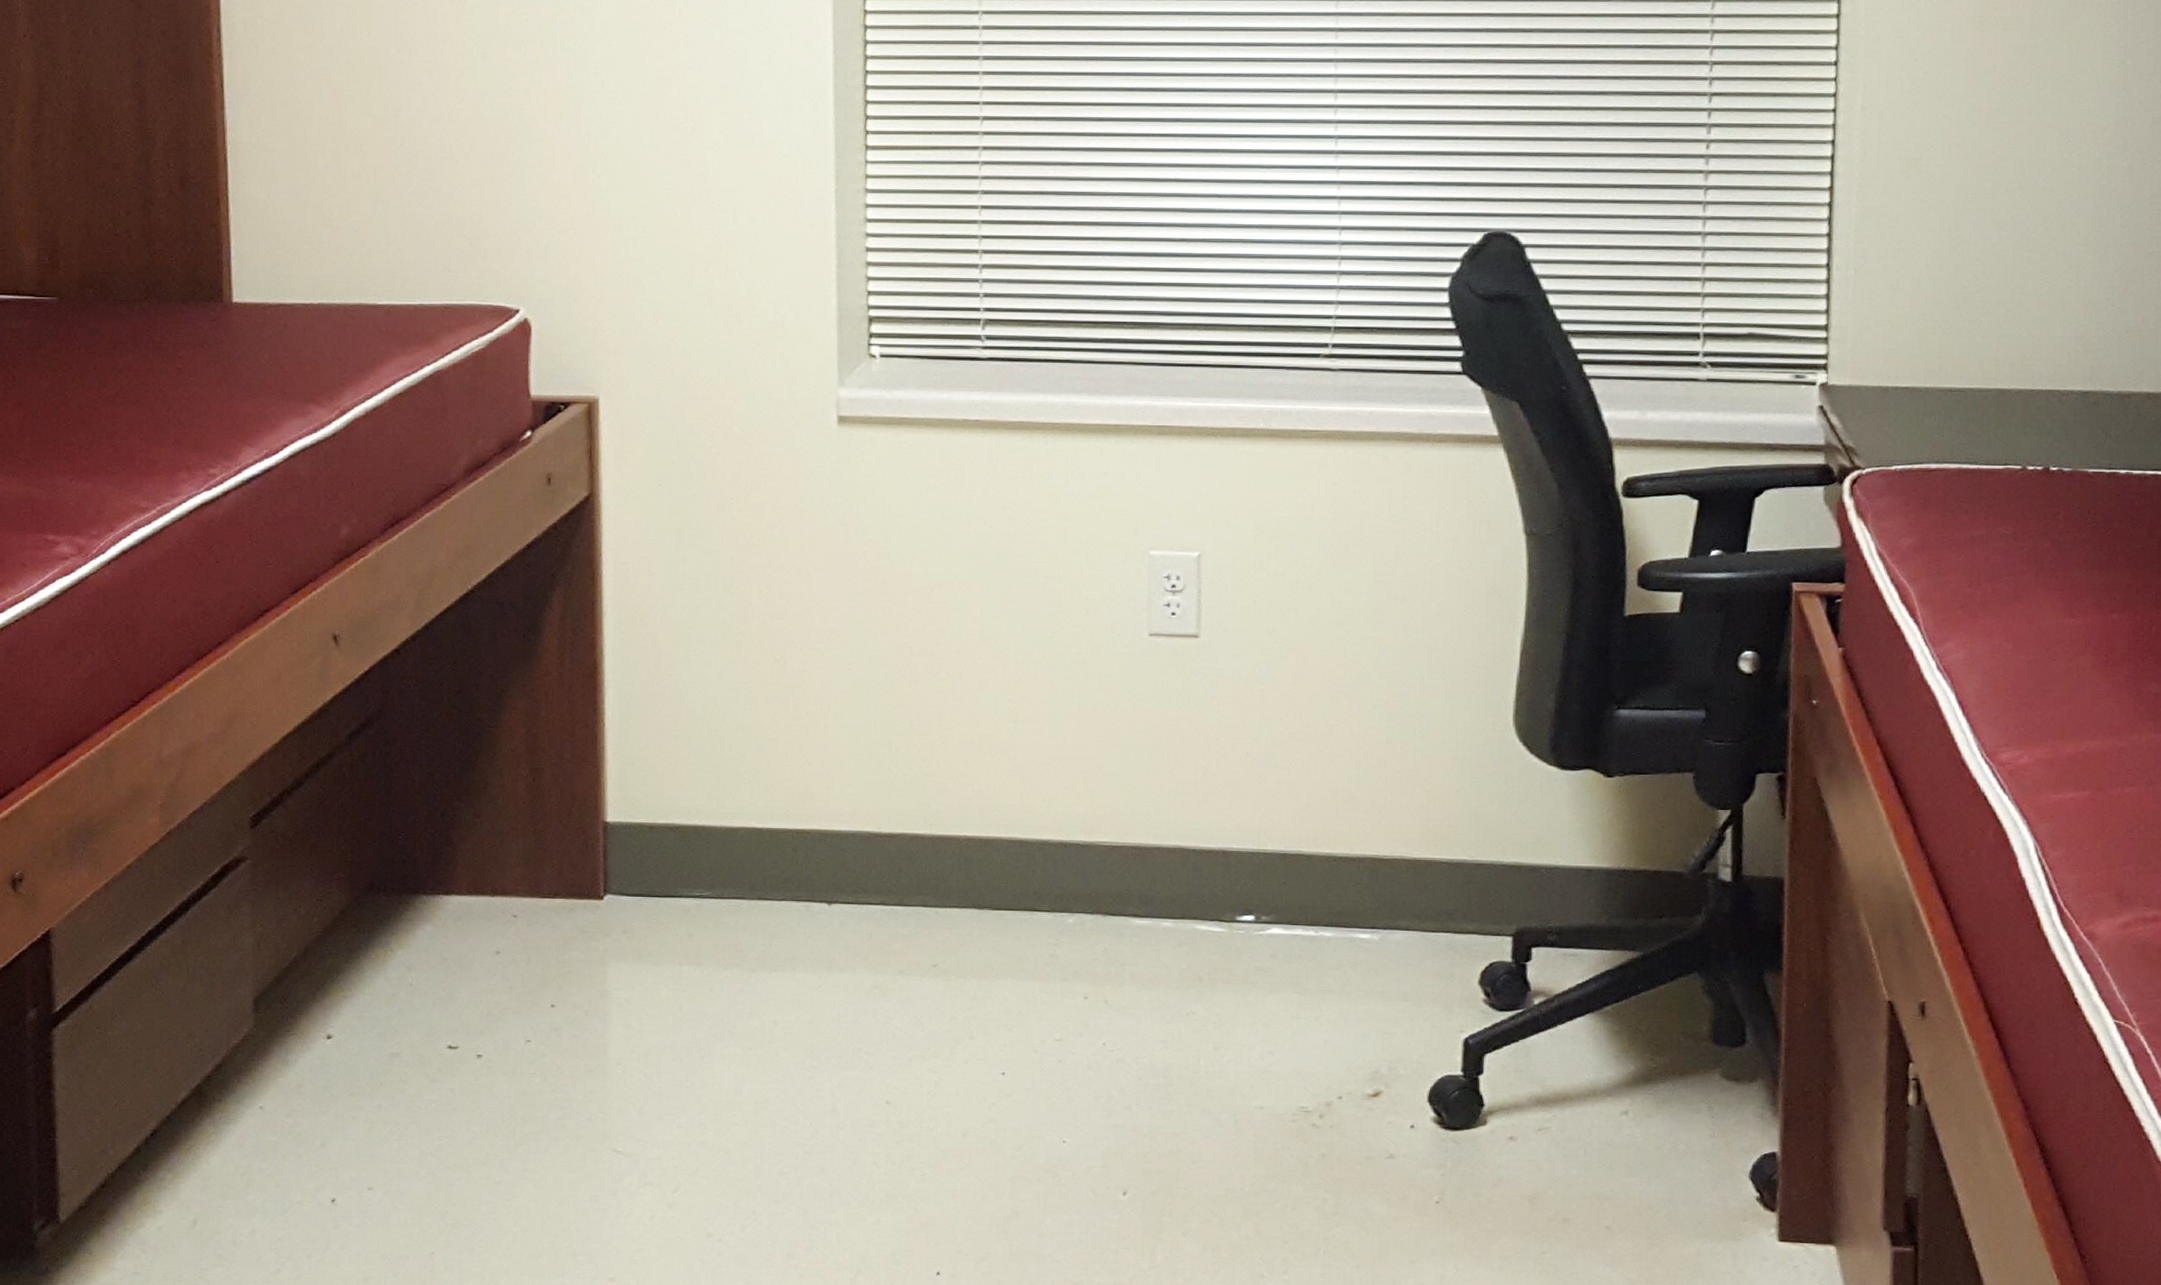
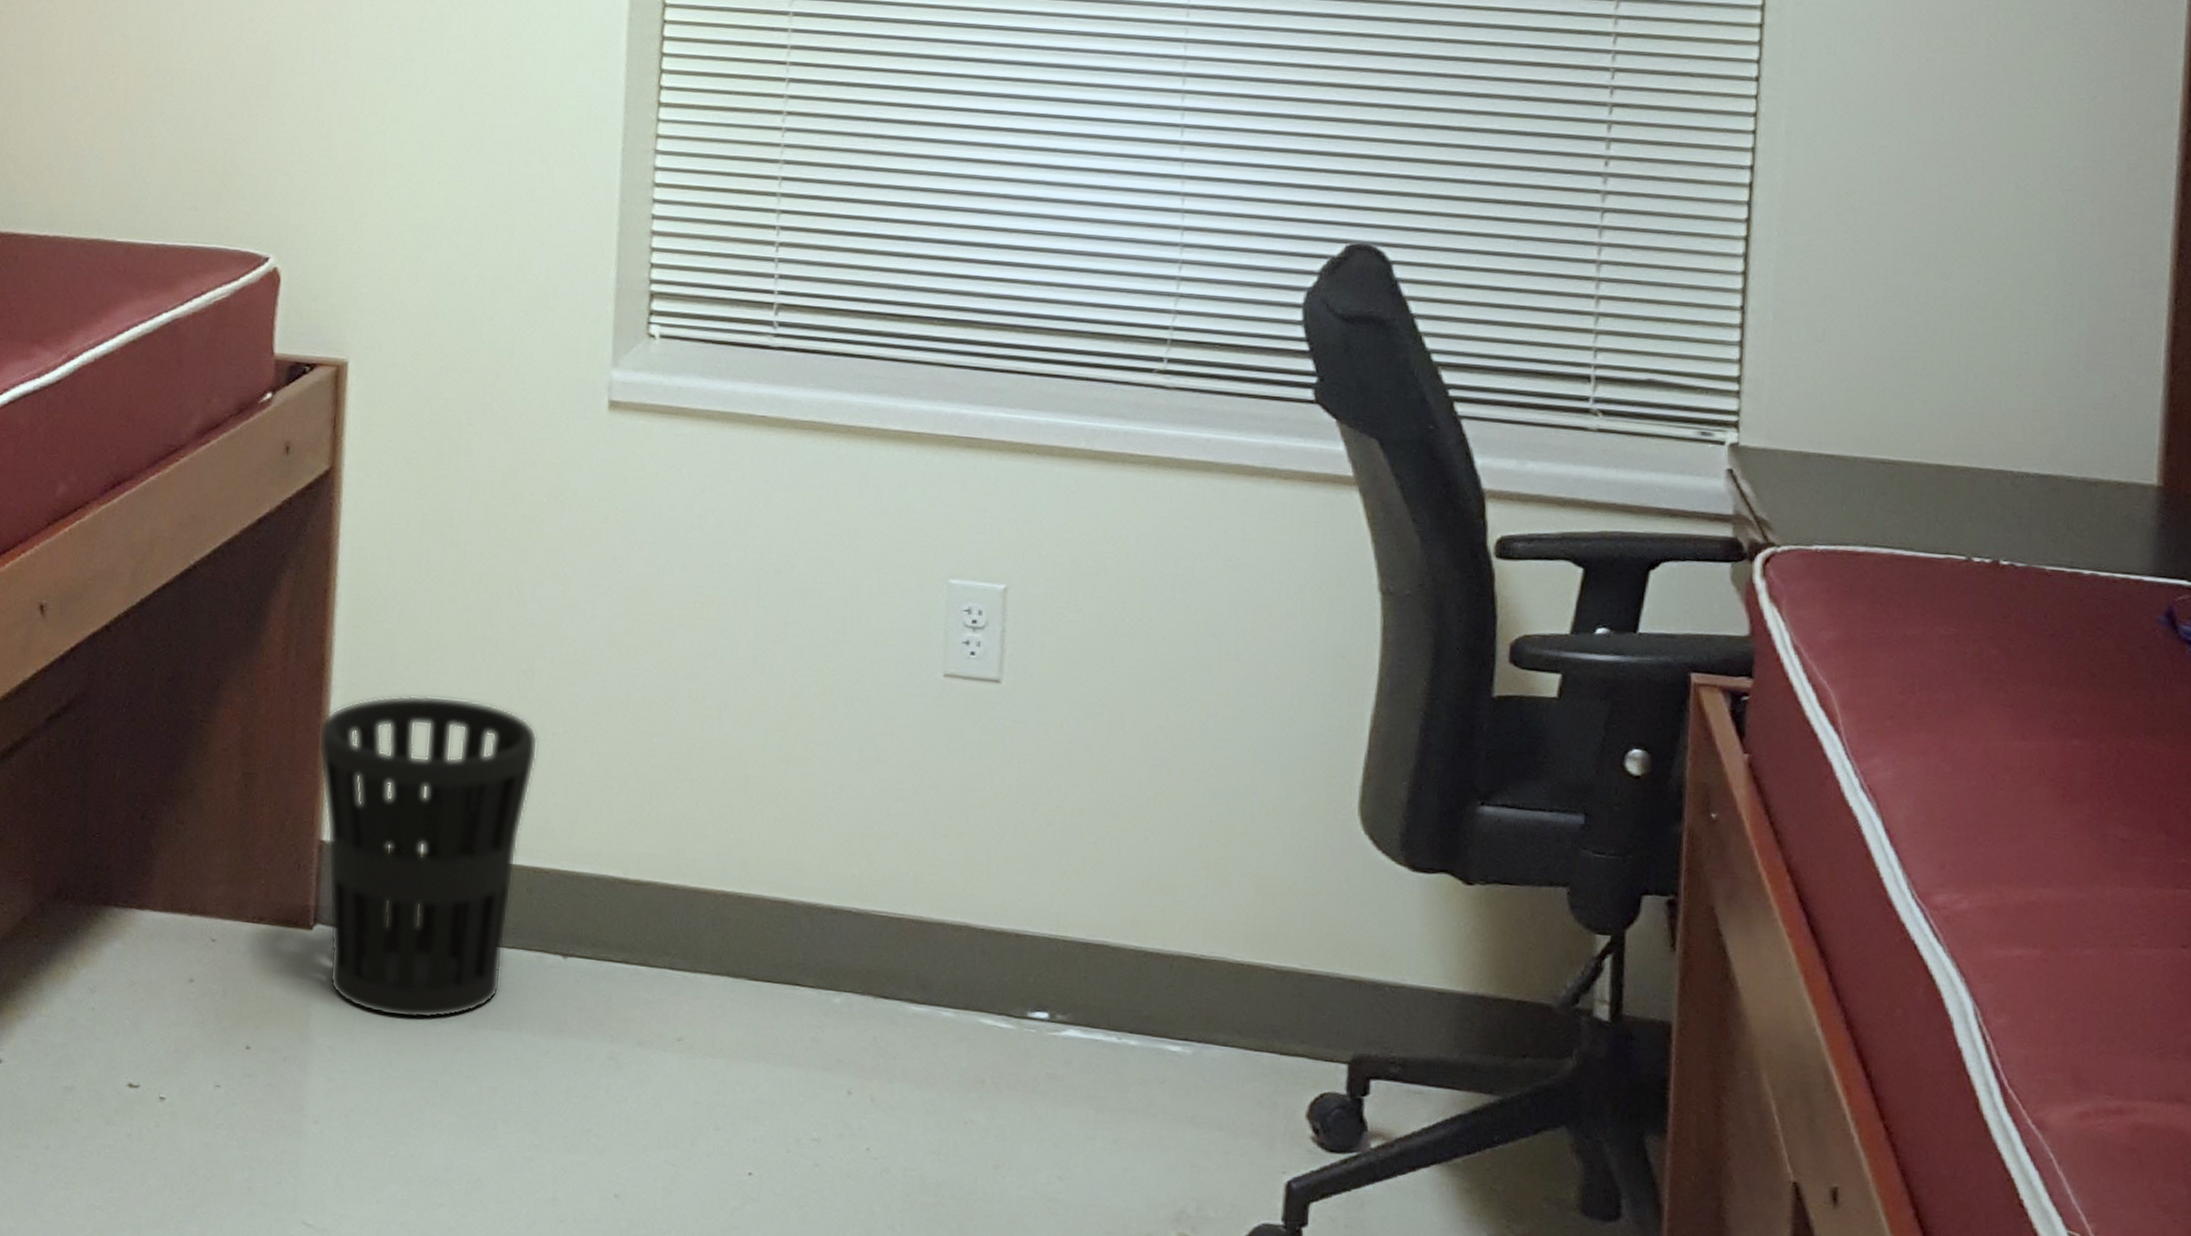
wastebasket: none [596,688,794,968] -> present [318,695,538,1019]

